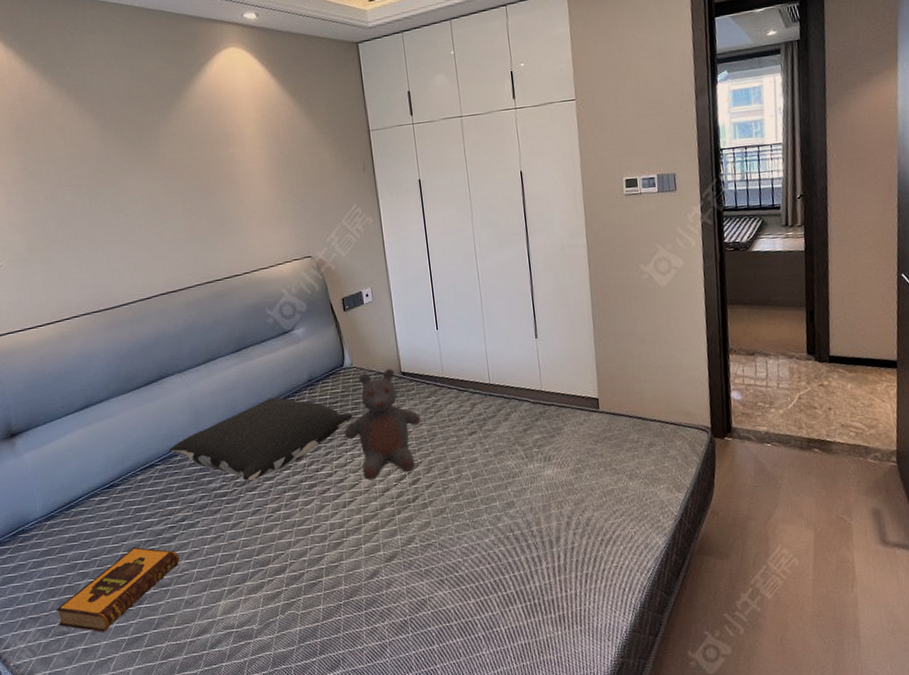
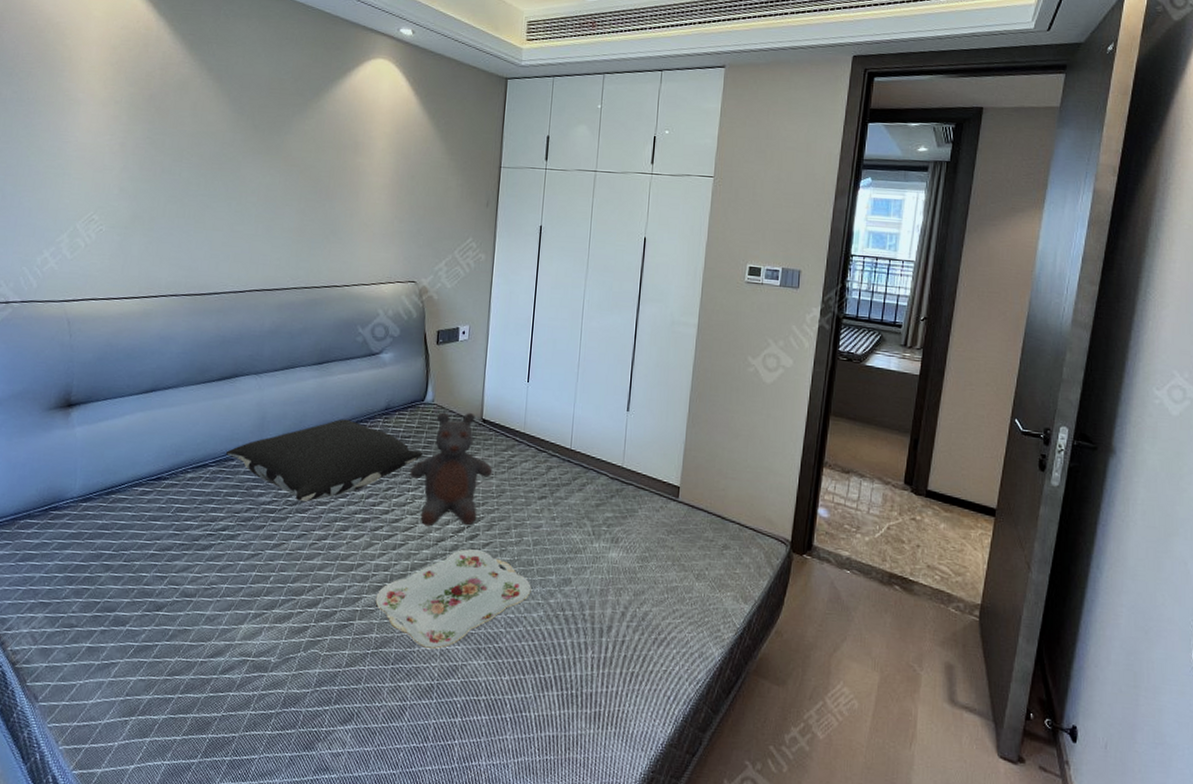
hardback book: present [55,547,180,632] -> none [68,548,211,633]
serving tray: none [337,492,479,589] -> present [375,549,532,649]

